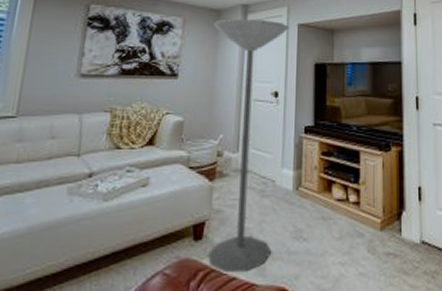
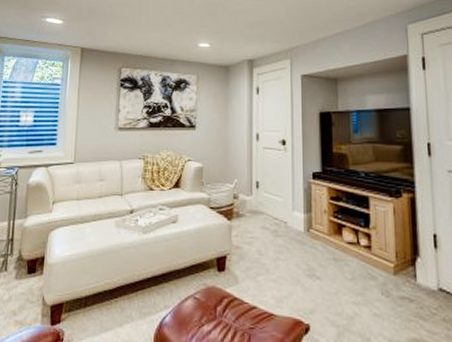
floor lamp: present [207,19,289,274] -> none [224,73,293,303]

